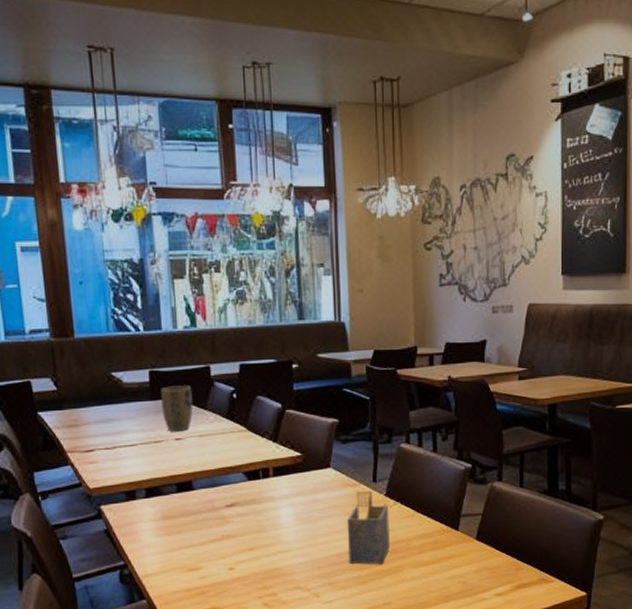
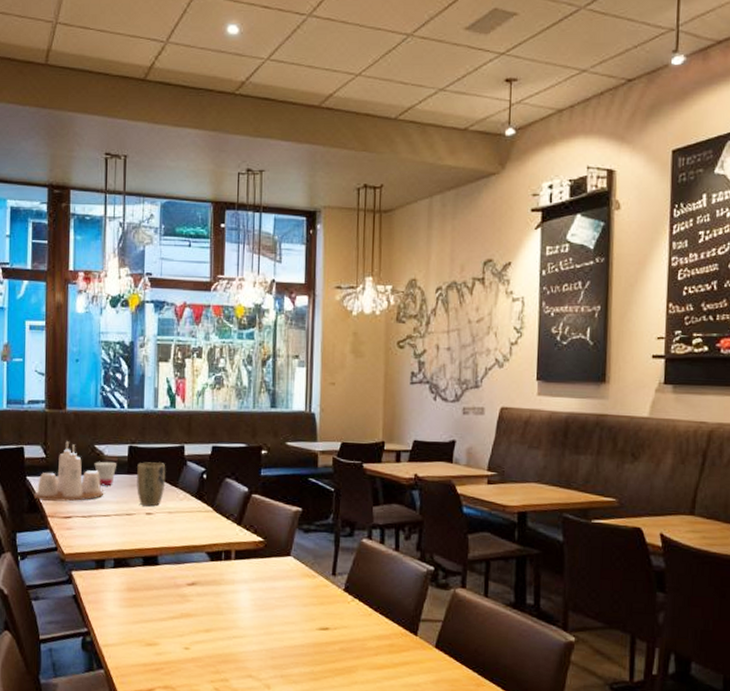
condiment set: none [48,371,126,436] -> present [33,441,103,502]
cup: none [113,388,138,415] -> present [94,461,116,486]
napkin holder: present [346,490,390,565] -> none [303,583,347,662]

